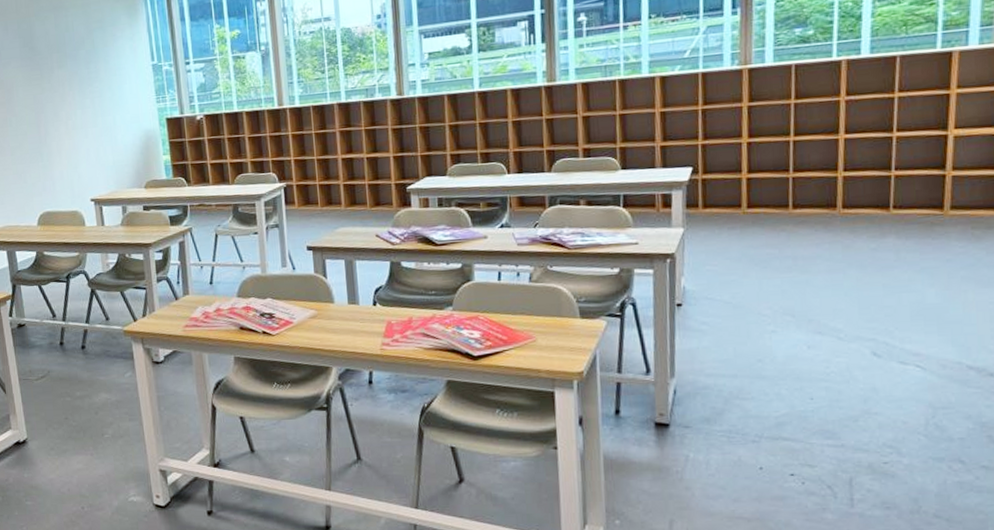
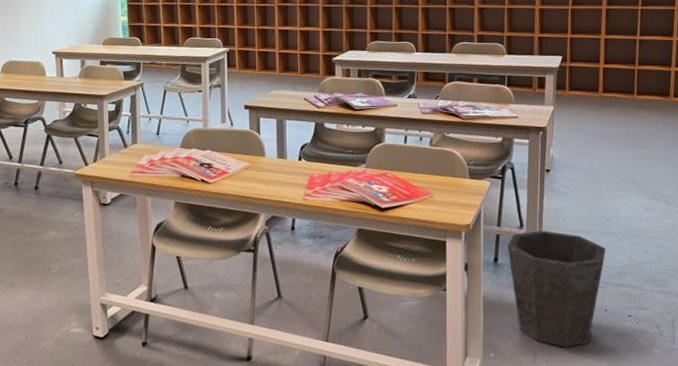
waste bin: none [631,376,759,513] -> present [508,230,606,347]

